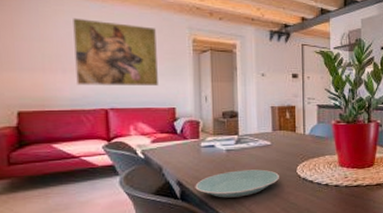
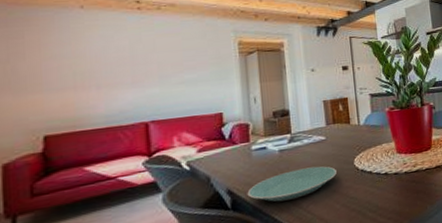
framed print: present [73,17,158,87] -> none [108,31,203,101]

